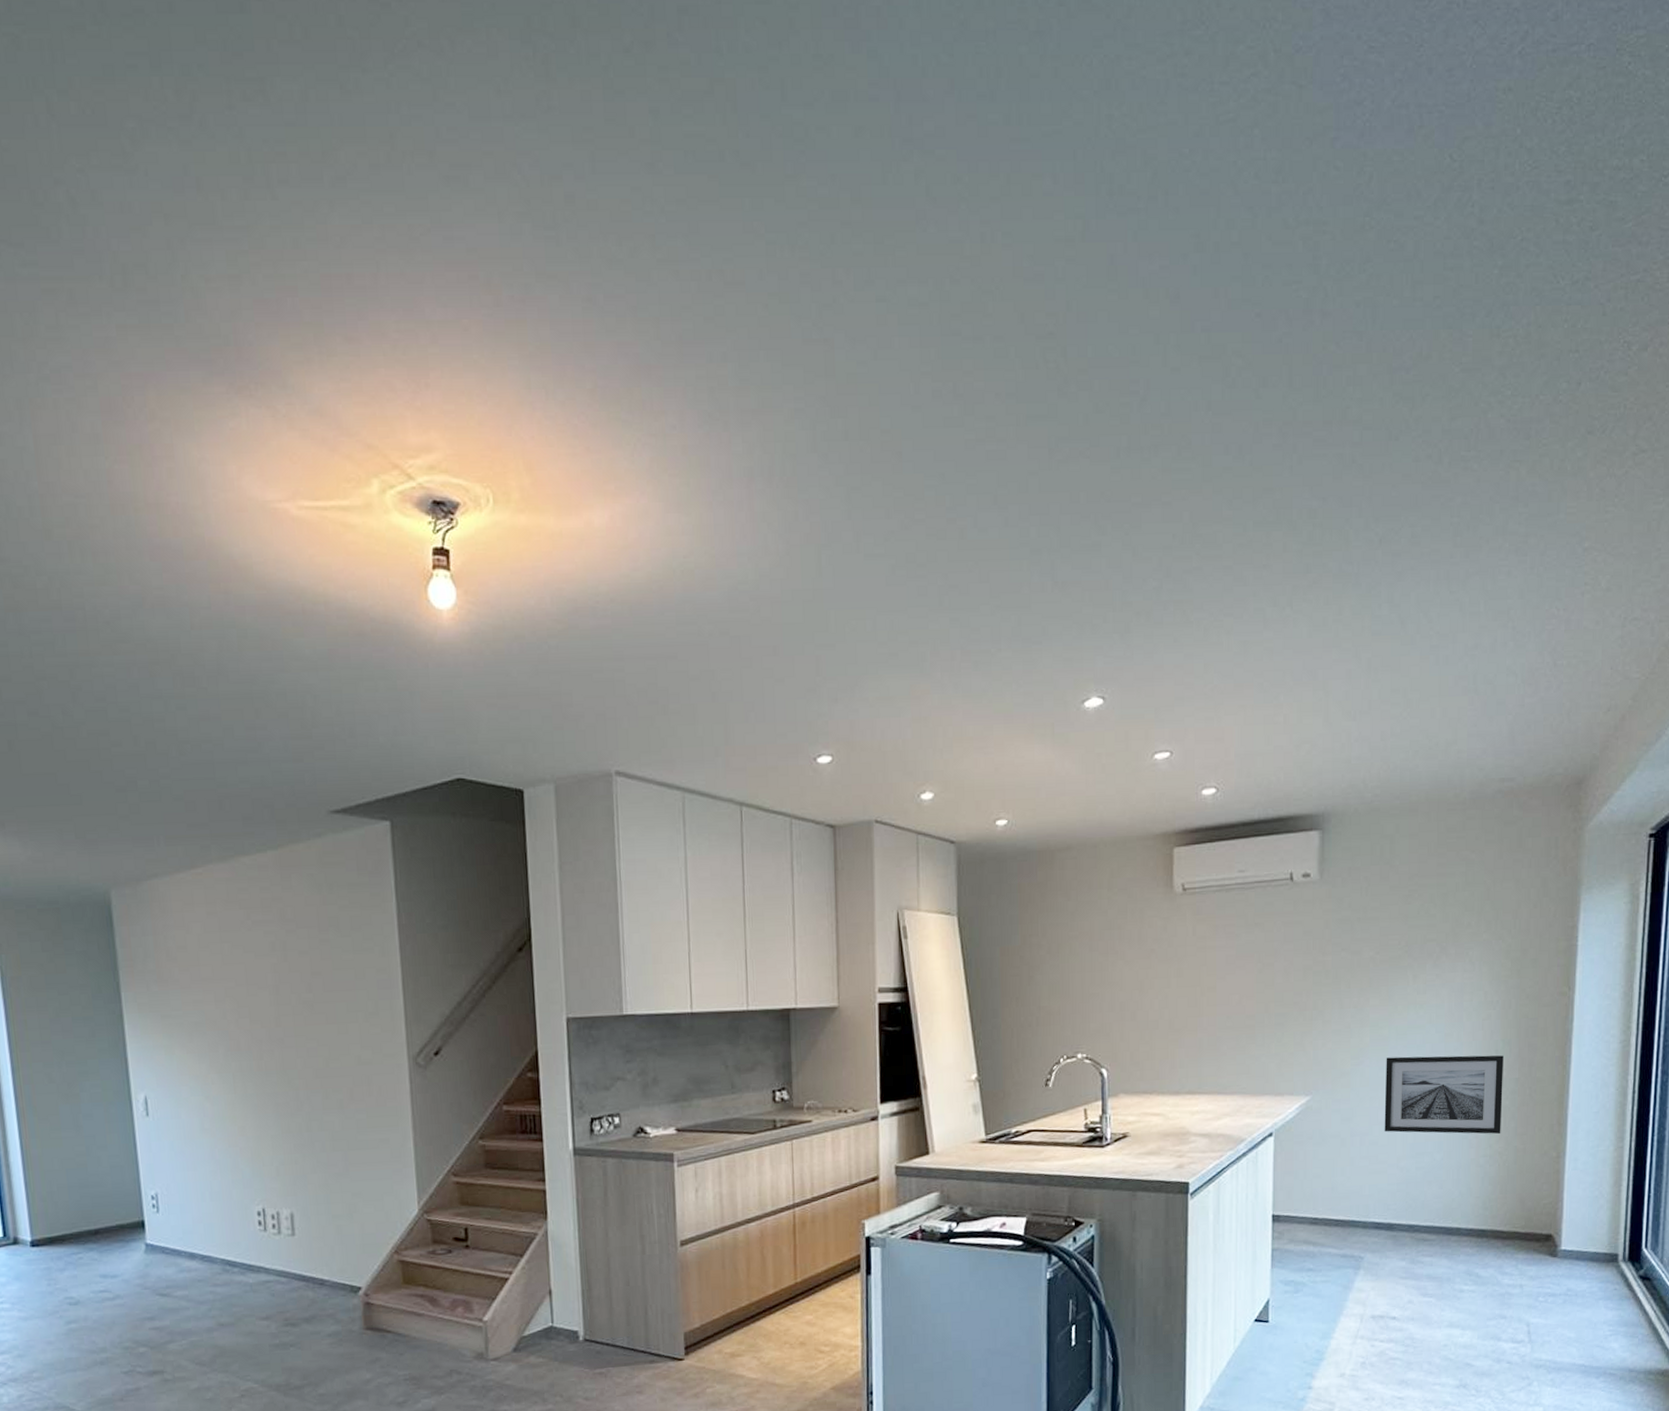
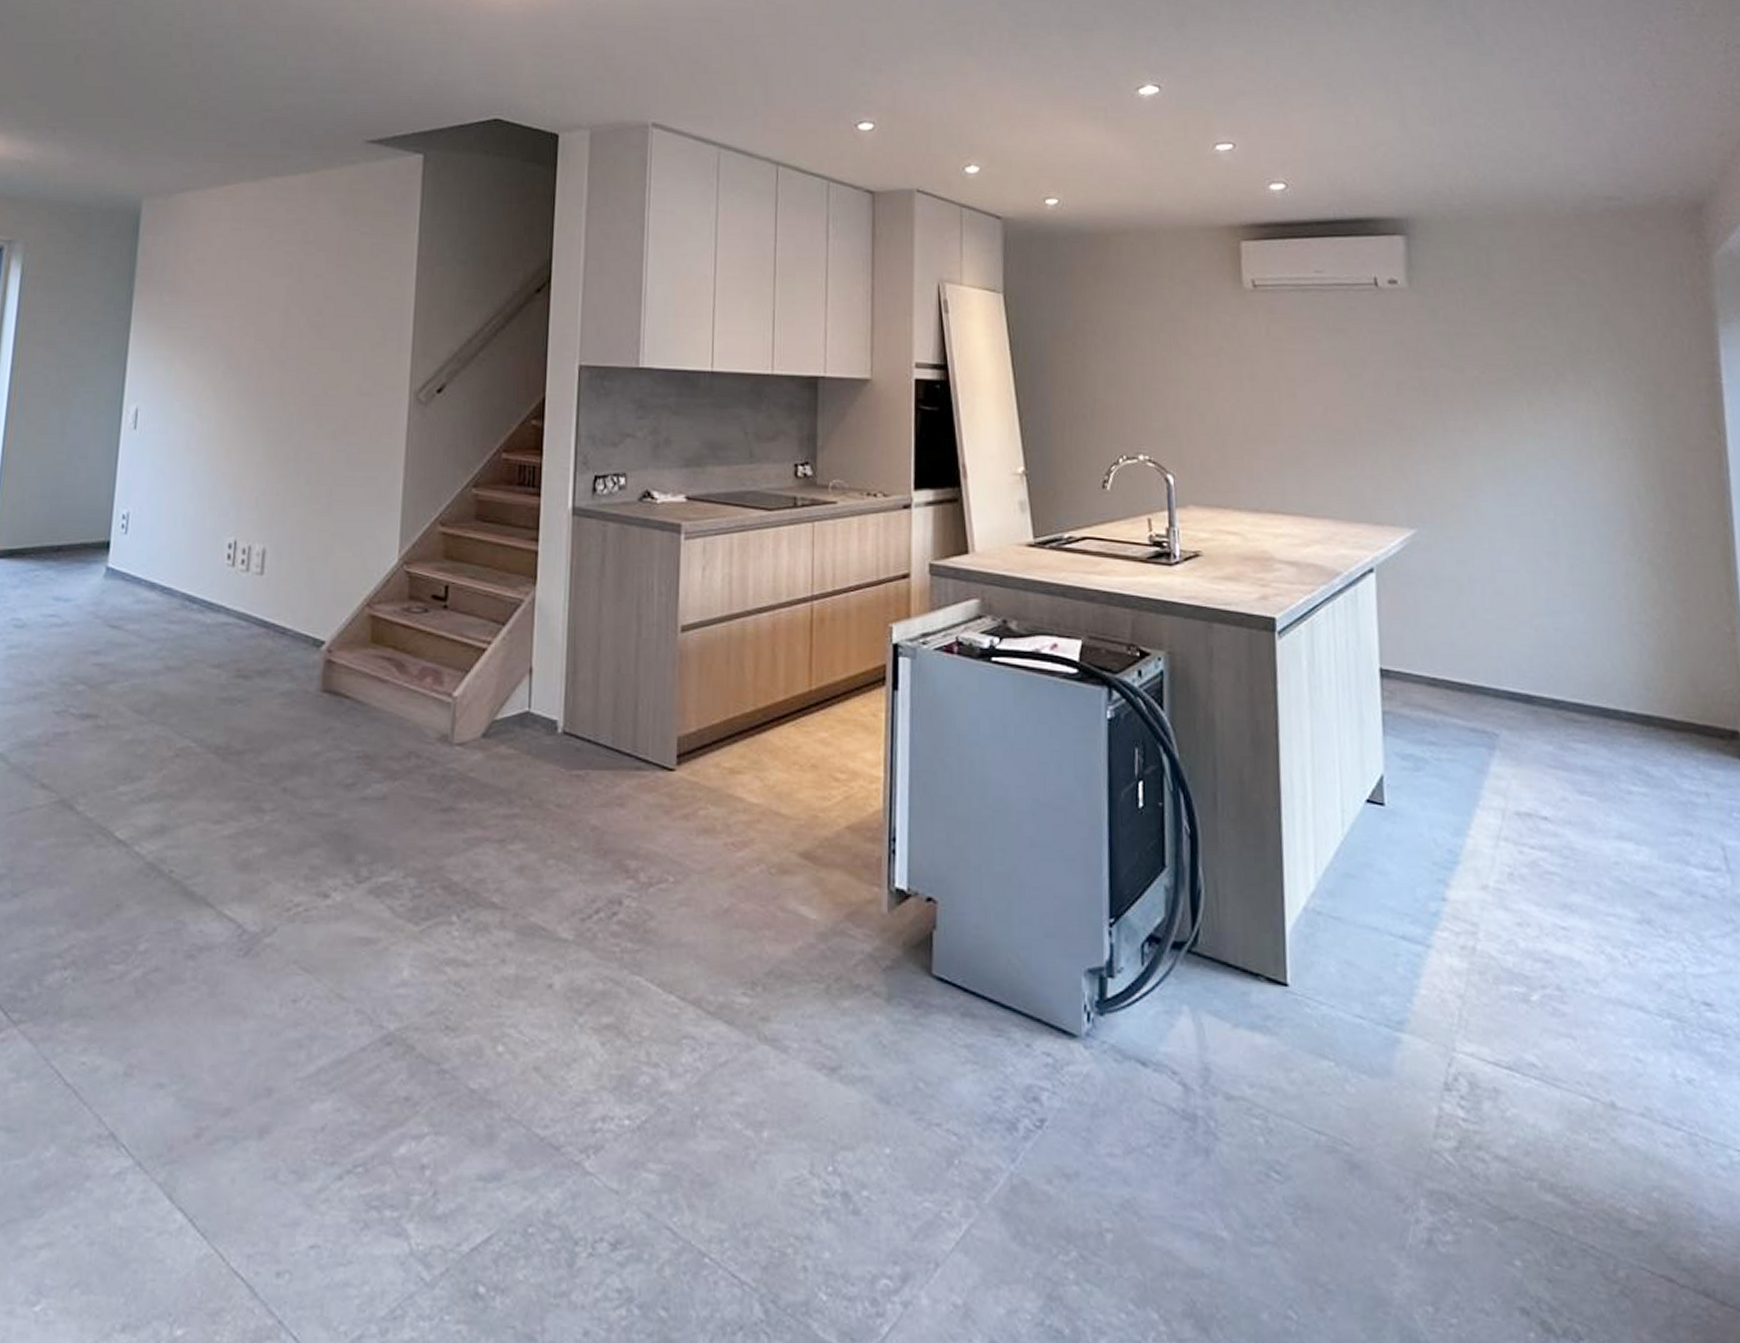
wall art: present [1384,1055,1503,1134] -> none [1504,493,1657,597]

